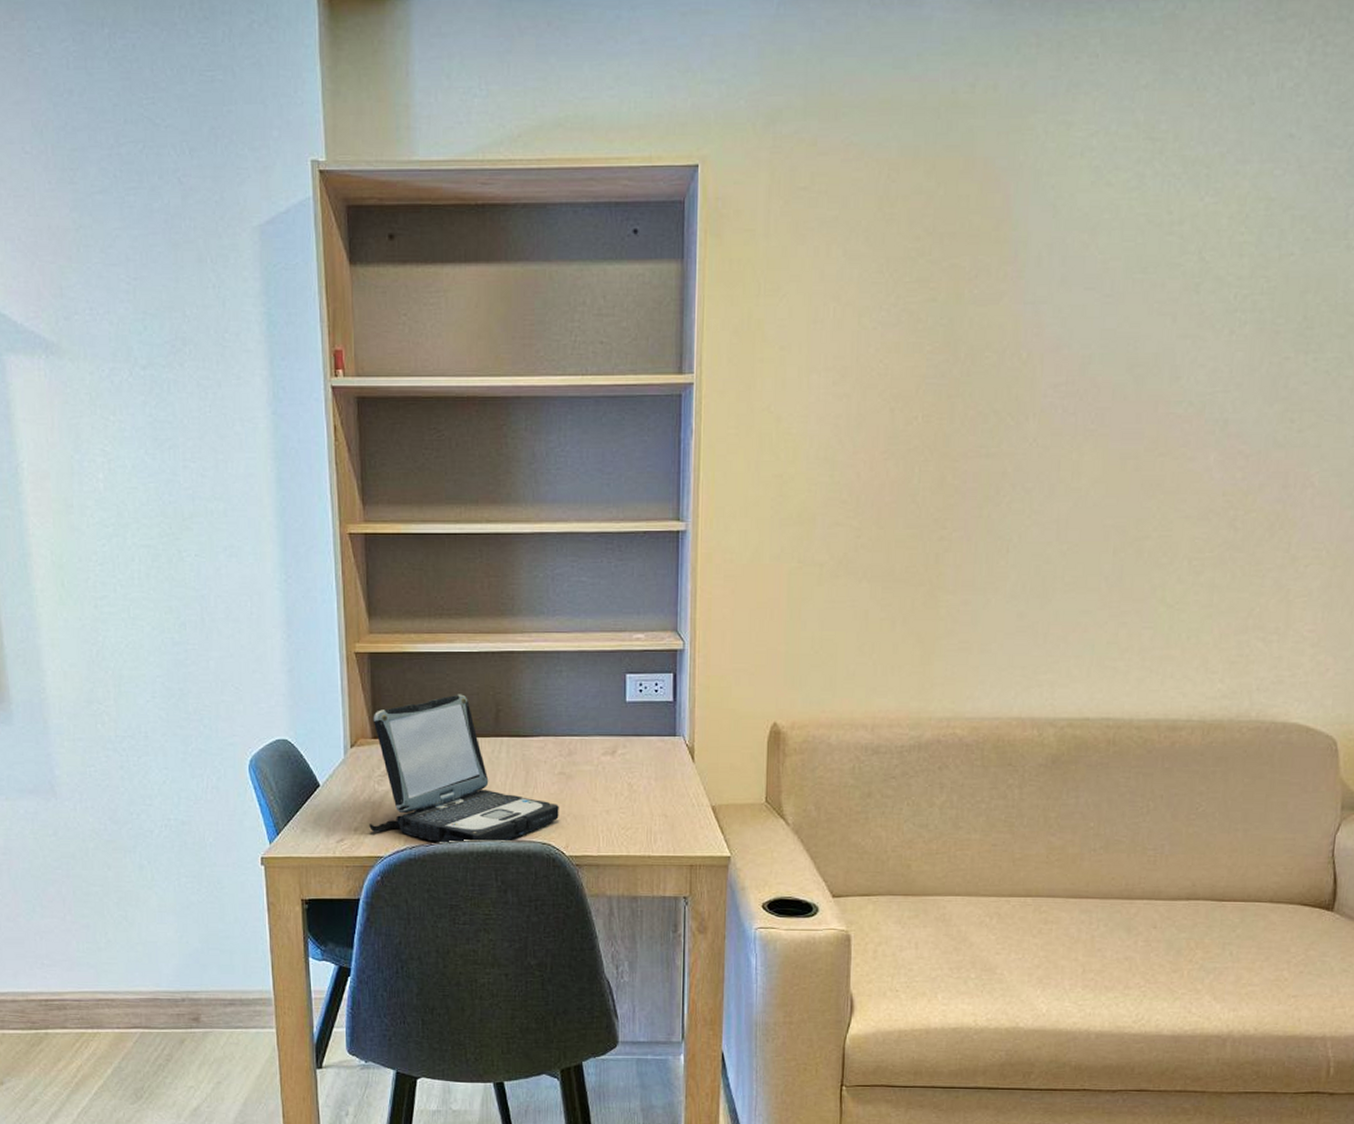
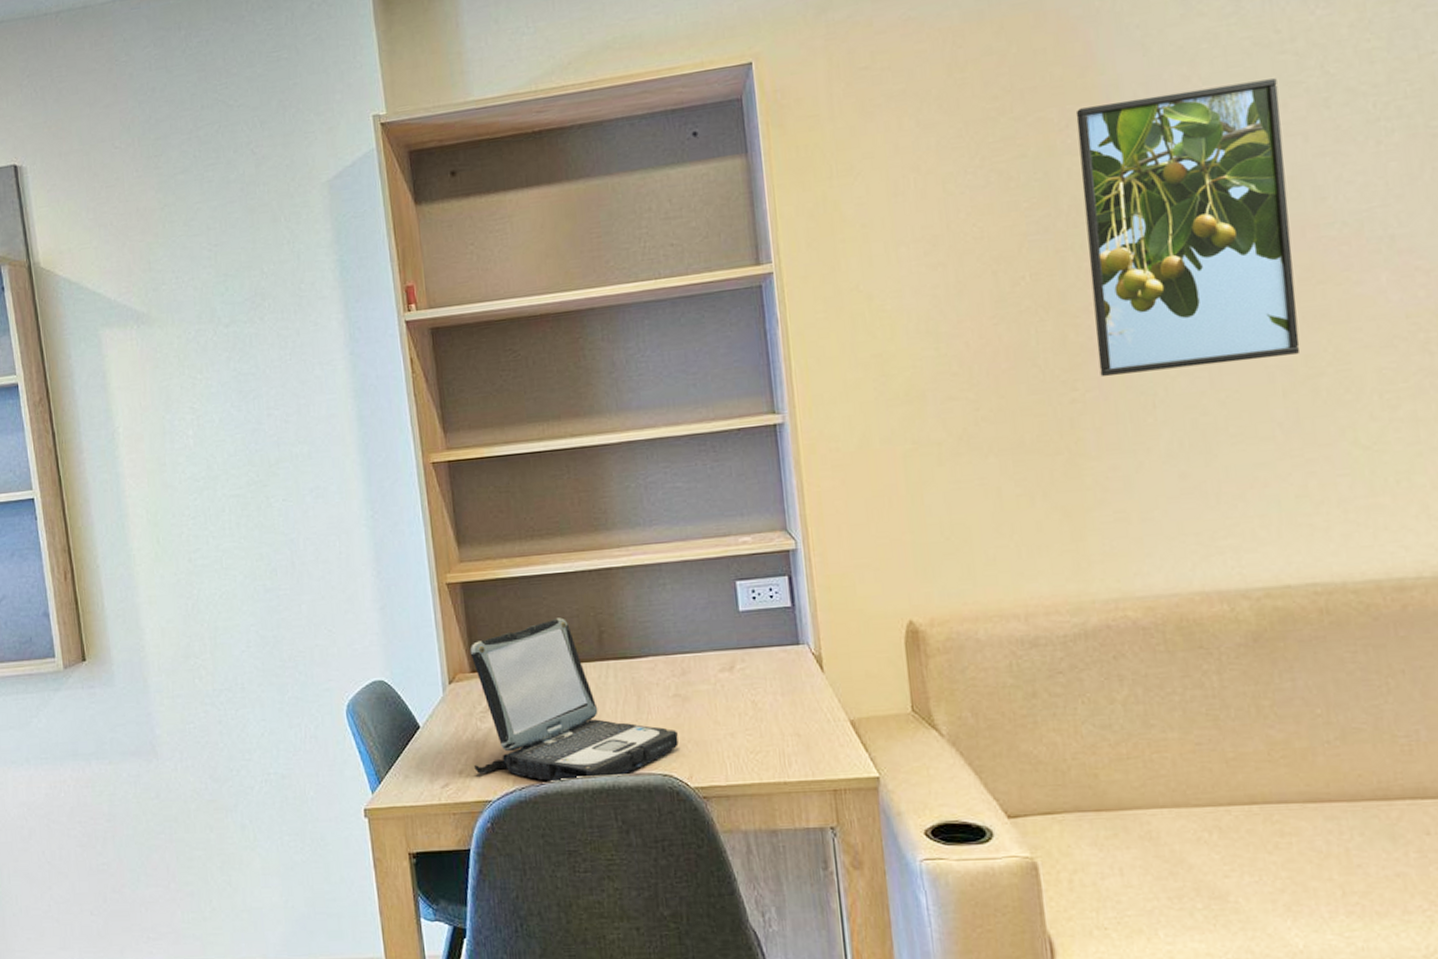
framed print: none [968,258,1161,520] -> present [1075,78,1301,377]

